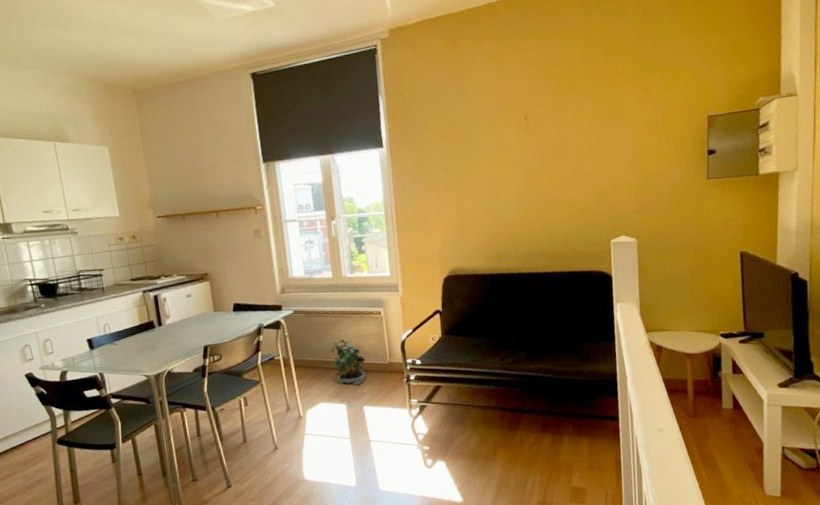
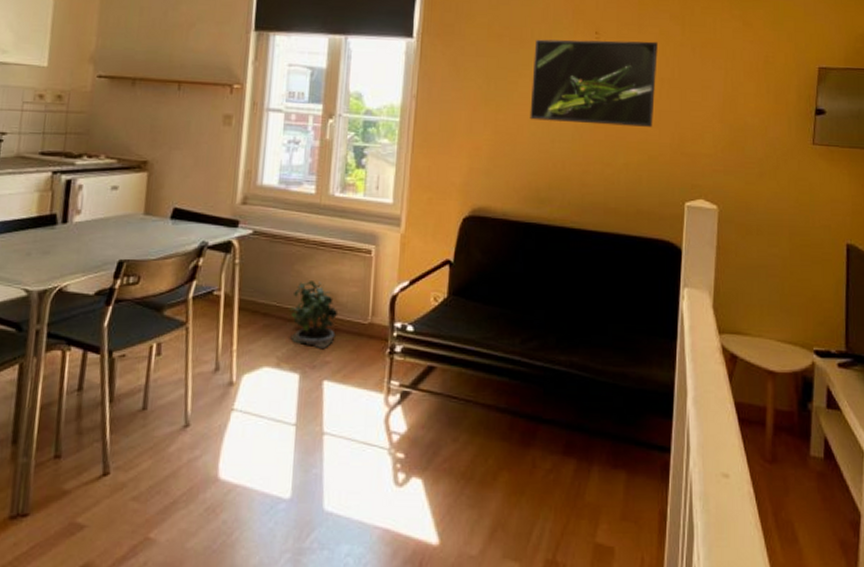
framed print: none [478,117,579,196] -> present [530,39,658,127]

